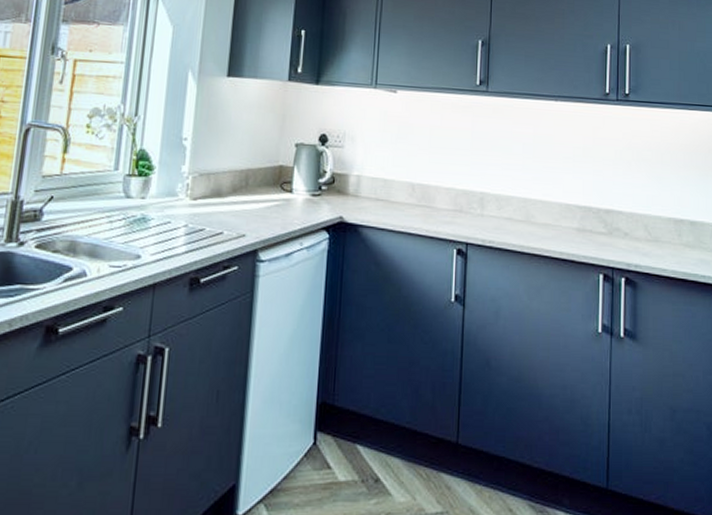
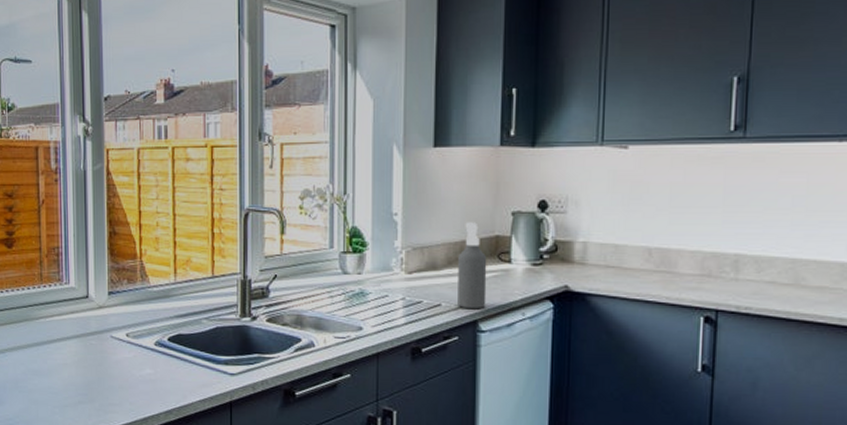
spray bottle: none [239,151,271,239] -> present [458,222,487,310]

